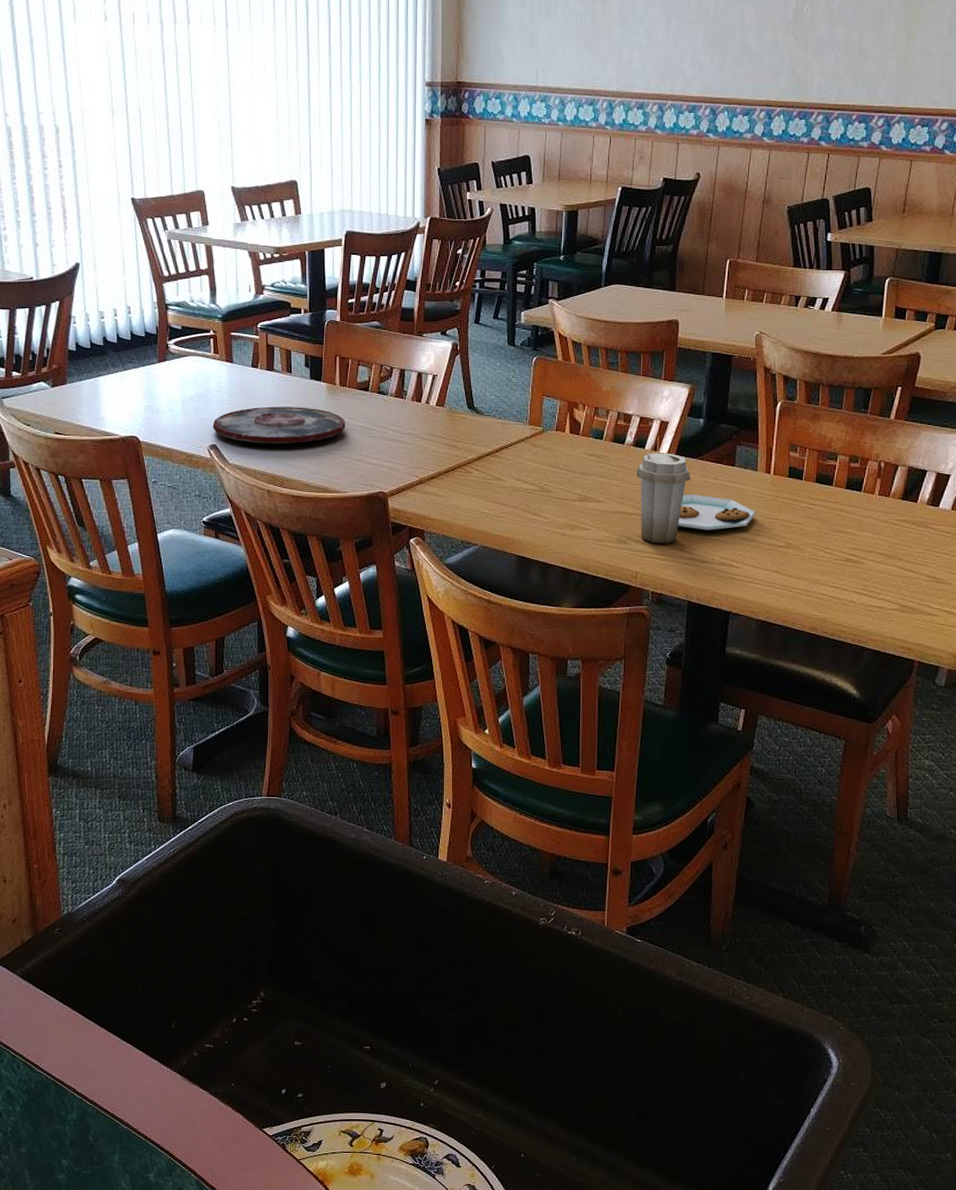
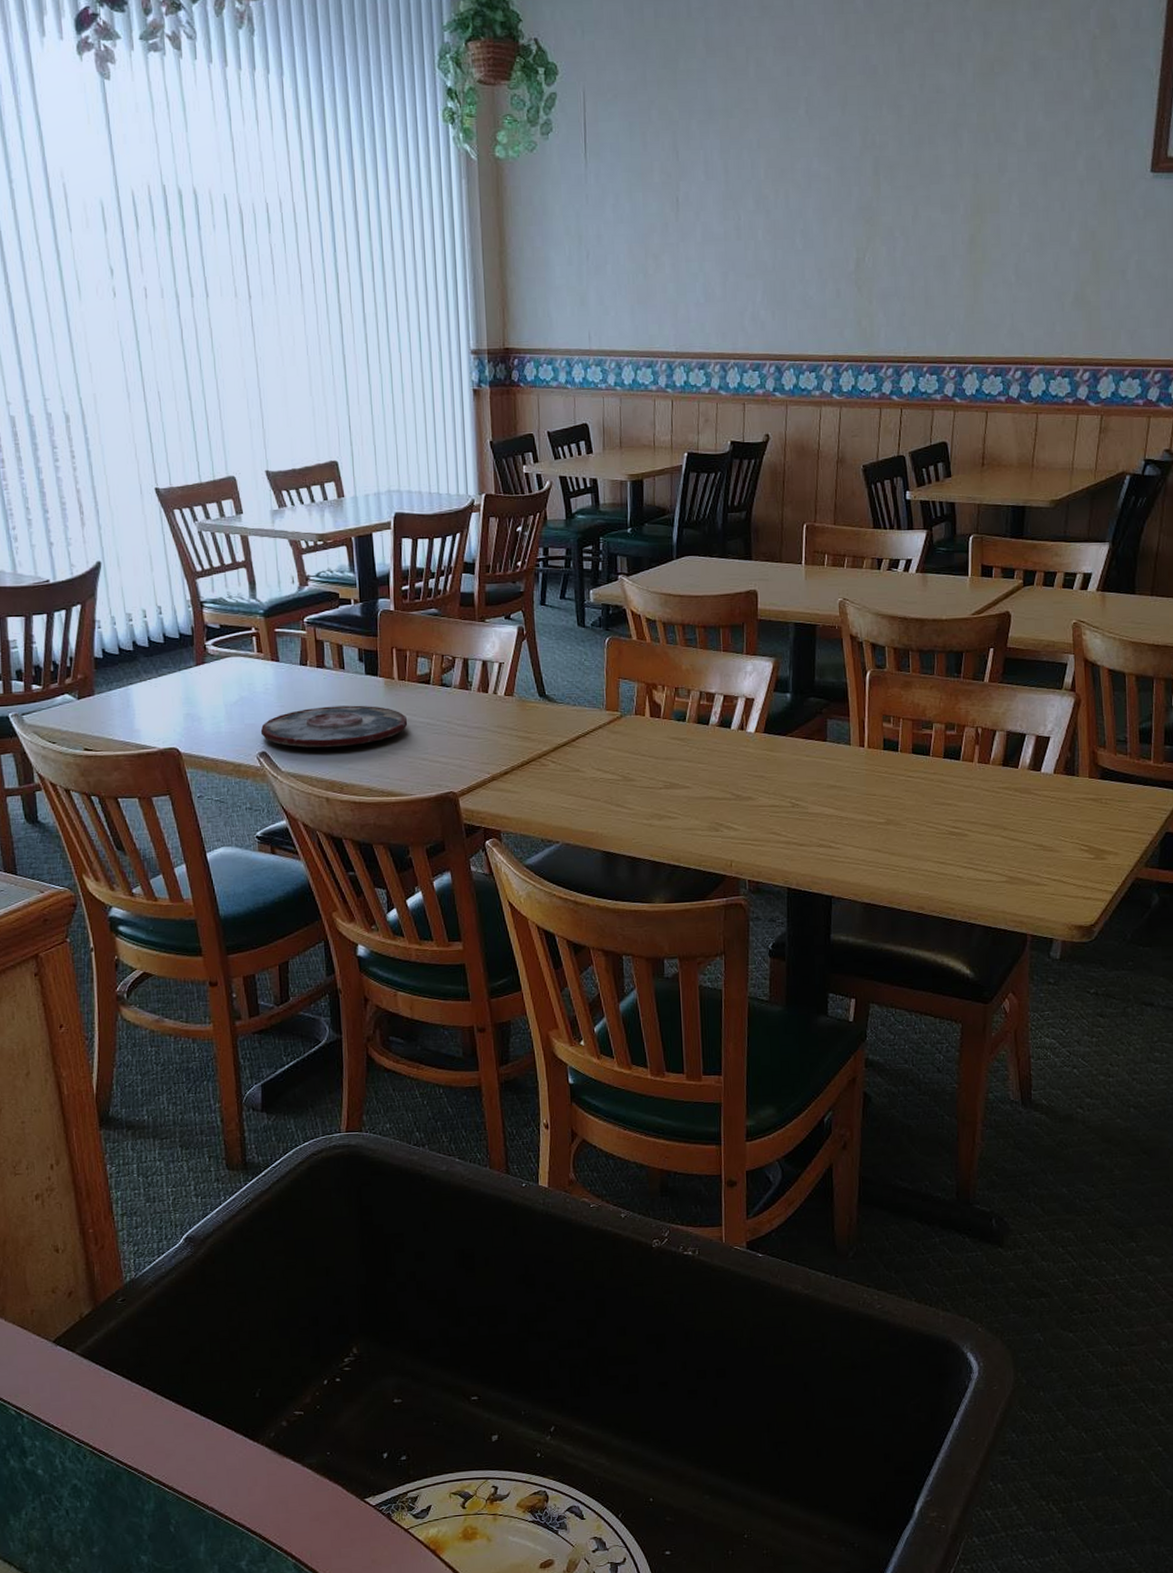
plate: present [636,452,755,544] -> none [723,731,852,829]

